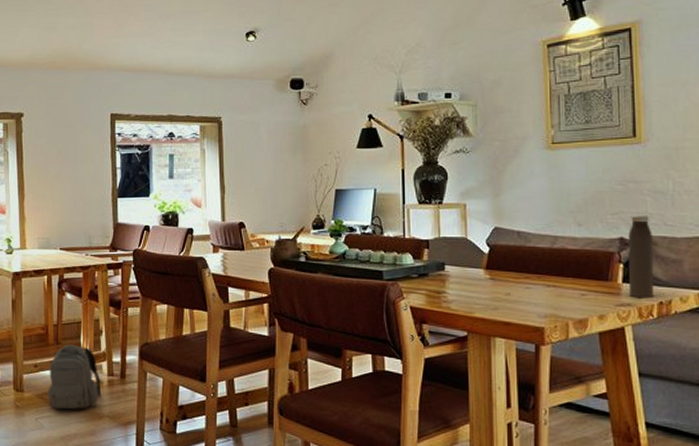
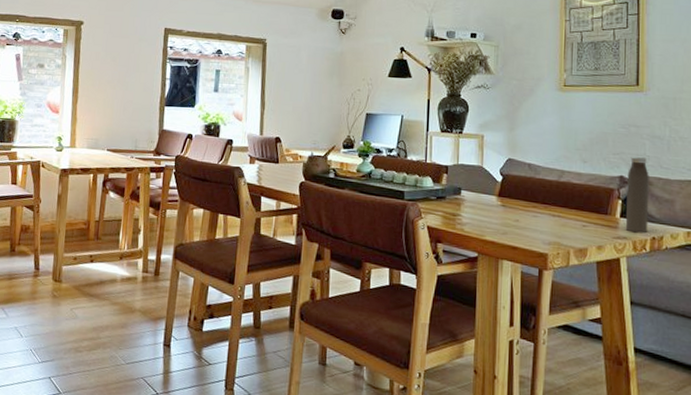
backpack: present [47,344,102,410] -> none [84,240,136,302]

